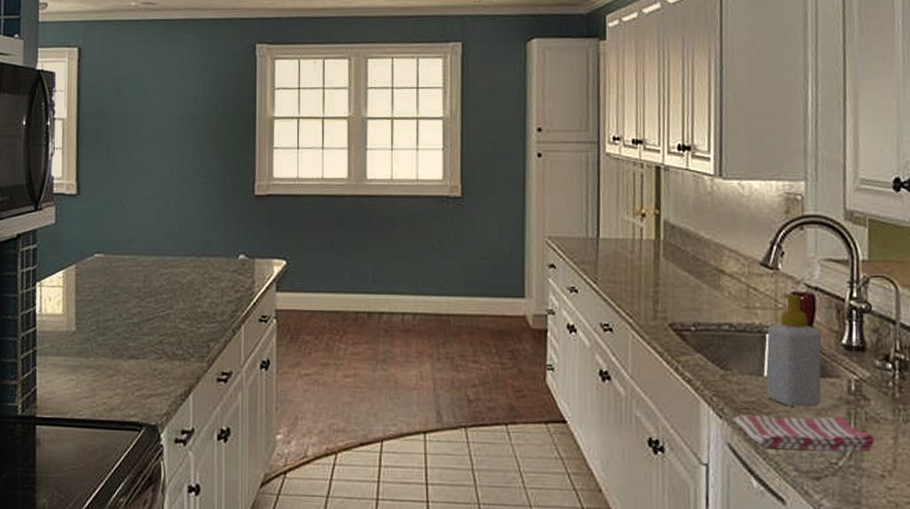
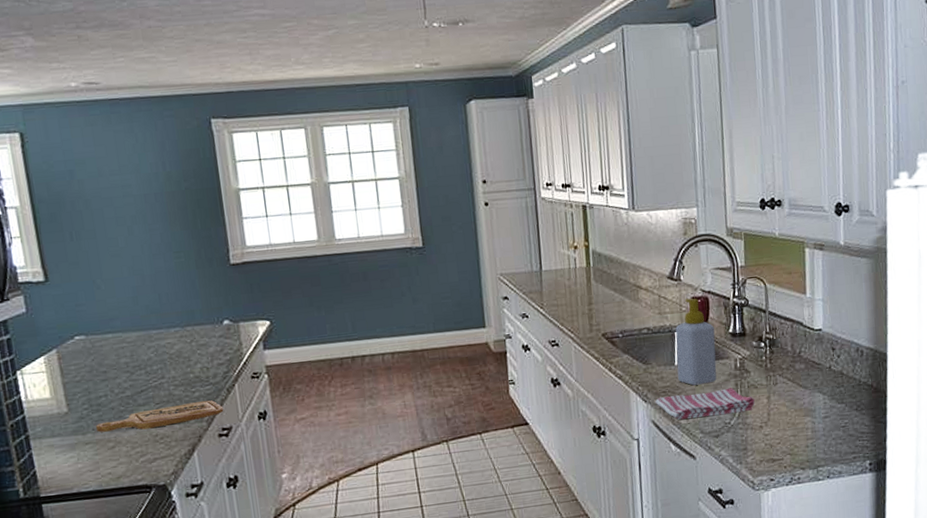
cutting board: none [99,338,226,362] -> present [96,400,224,433]

